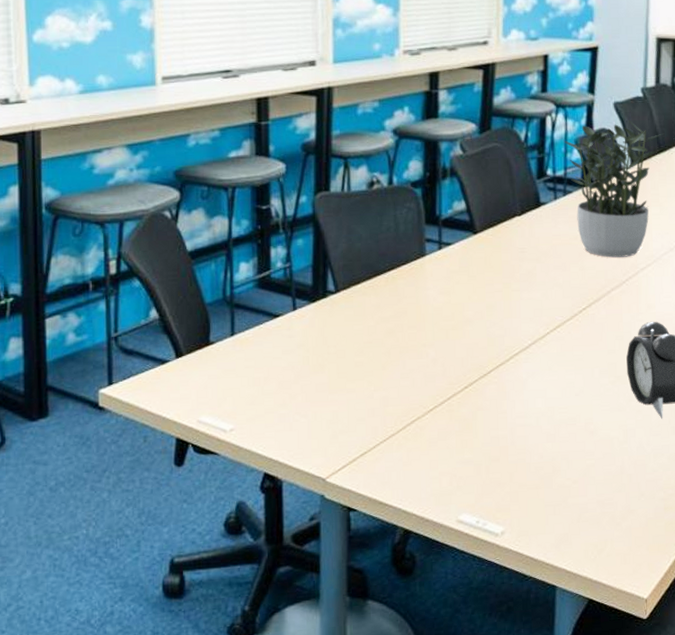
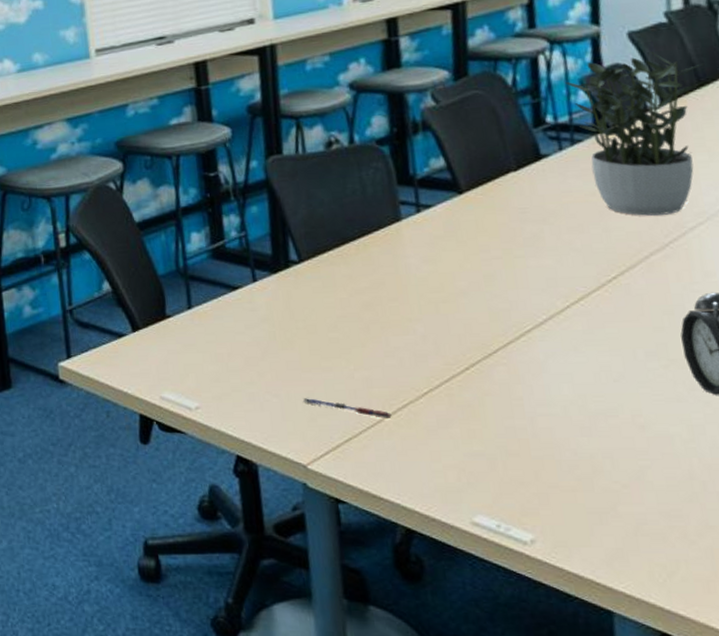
pen: none [328,417,402,433] -> present [303,398,392,418]

